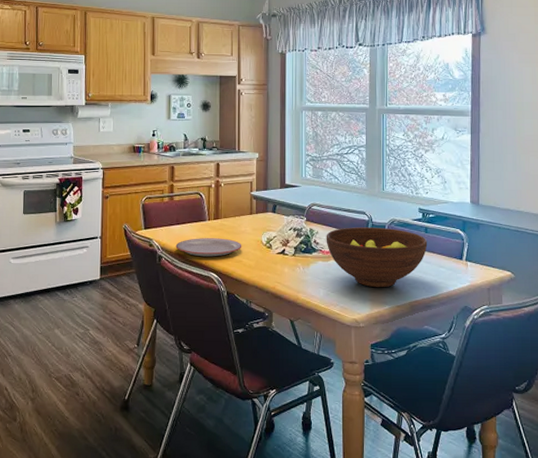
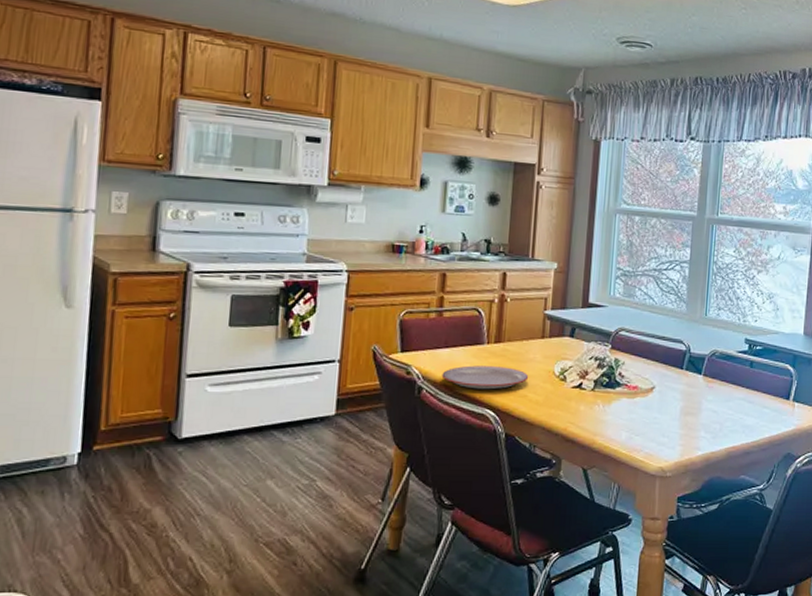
fruit bowl: present [326,227,428,288] -> none [633,358,752,431]

